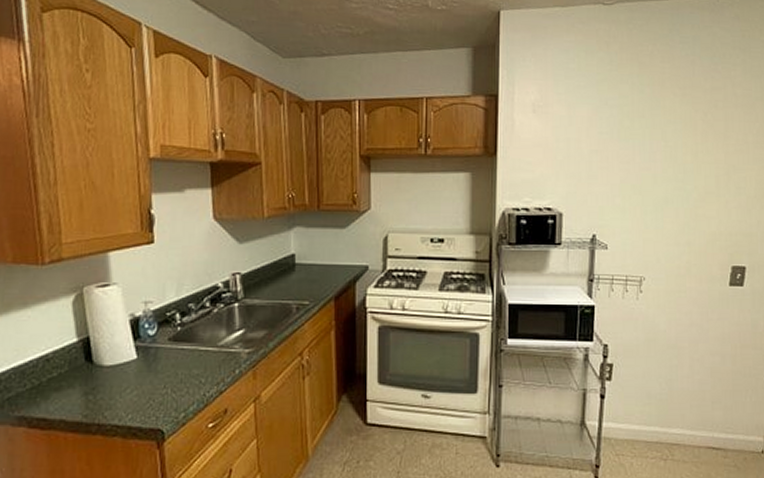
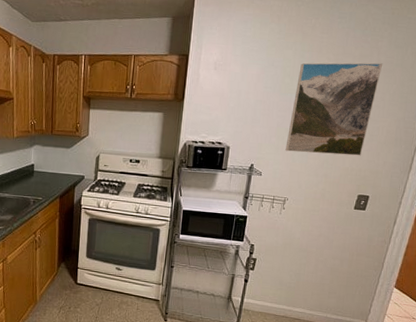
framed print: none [634,96,740,216] -> present [285,63,383,156]

